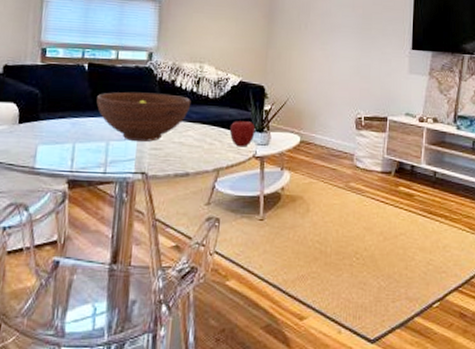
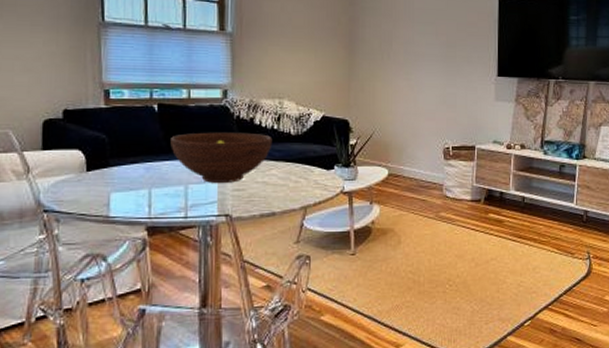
apple: present [229,121,256,148] -> none [315,157,342,184]

